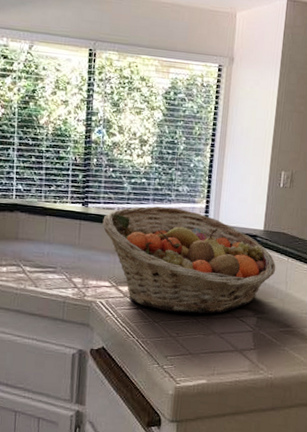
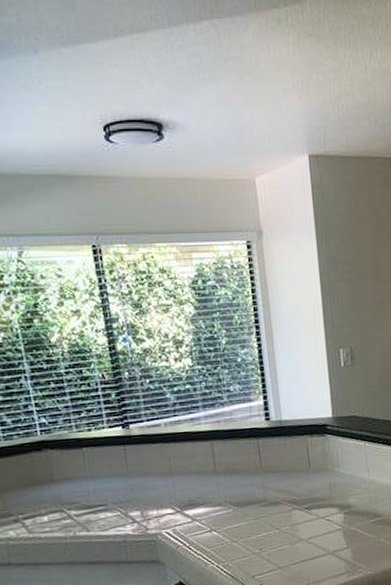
fruit basket: present [102,206,276,314] -> none [150,410,354,528]

